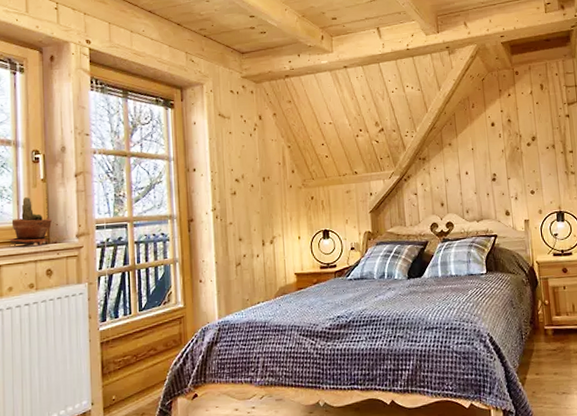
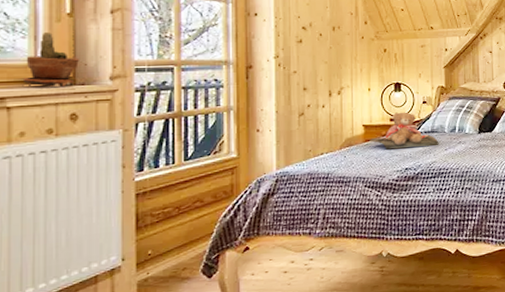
teddy bear: none [302,259,368,298] -> present [369,112,438,150]

